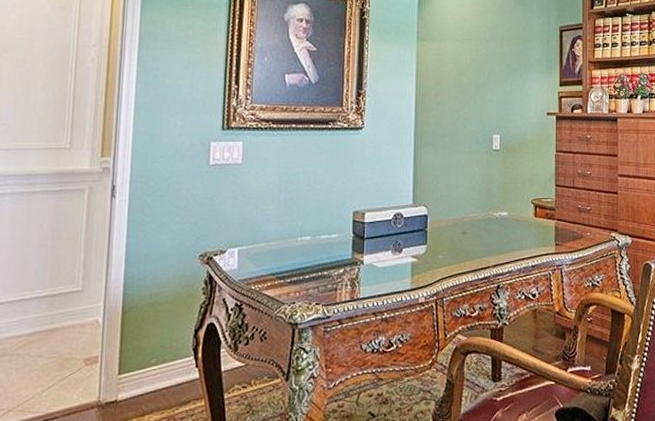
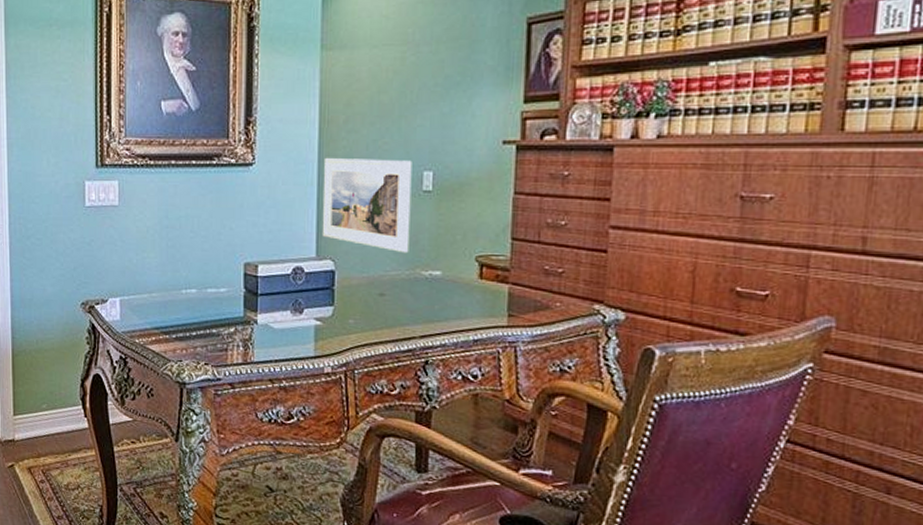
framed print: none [417,123,485,199] -> present [322,157,412,254]

